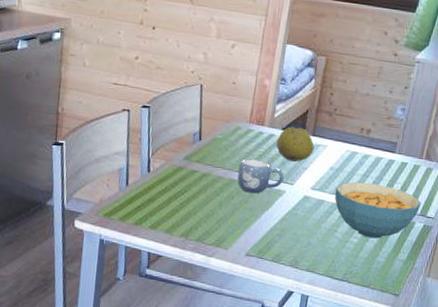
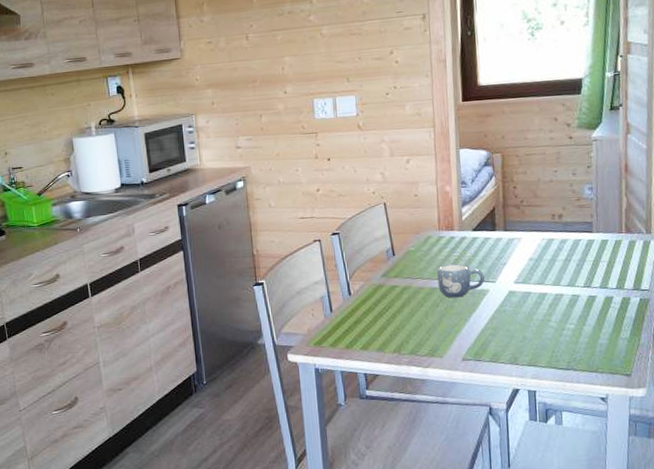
fruit: present [276,126,315,162] -> none [469,225,509,261]
cereal bowl: present [334,182,421,239] -> none [539,266,632,322]

